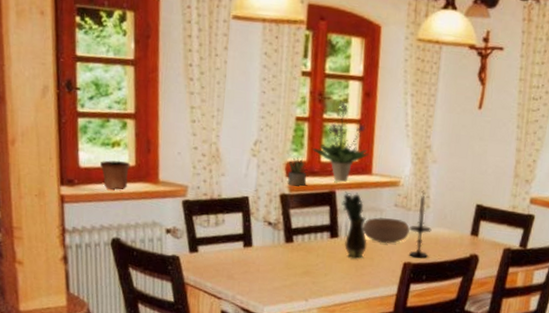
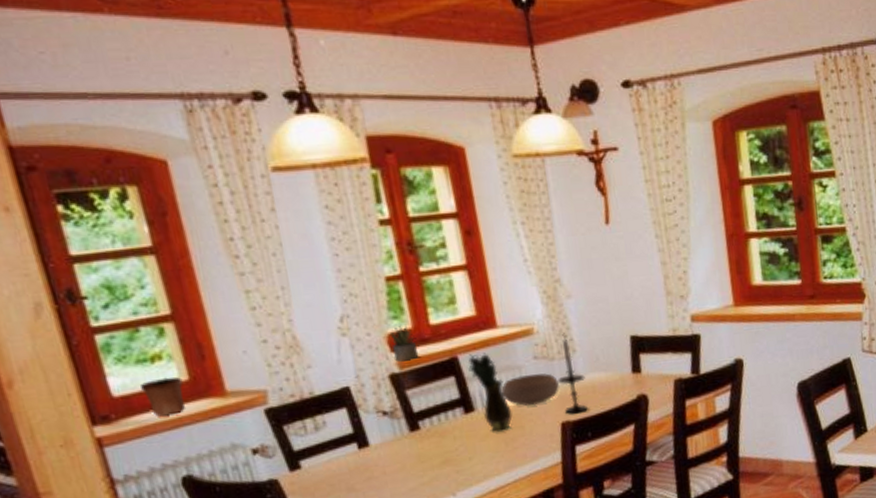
potted plant: present [312,100,370,183] -> none [415,246,489,346]

